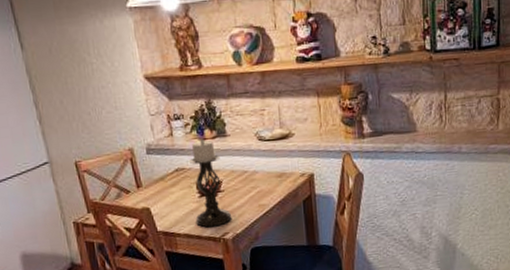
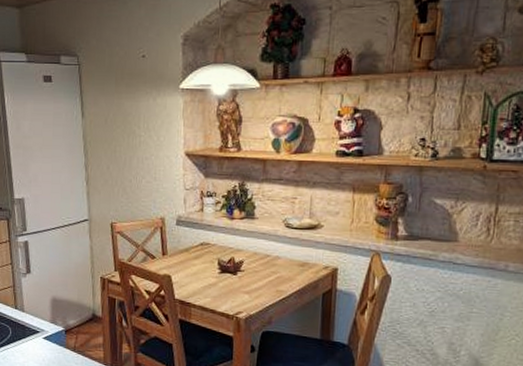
candle holder: present [189,138,232,228] -> none [212,218,248,304]

